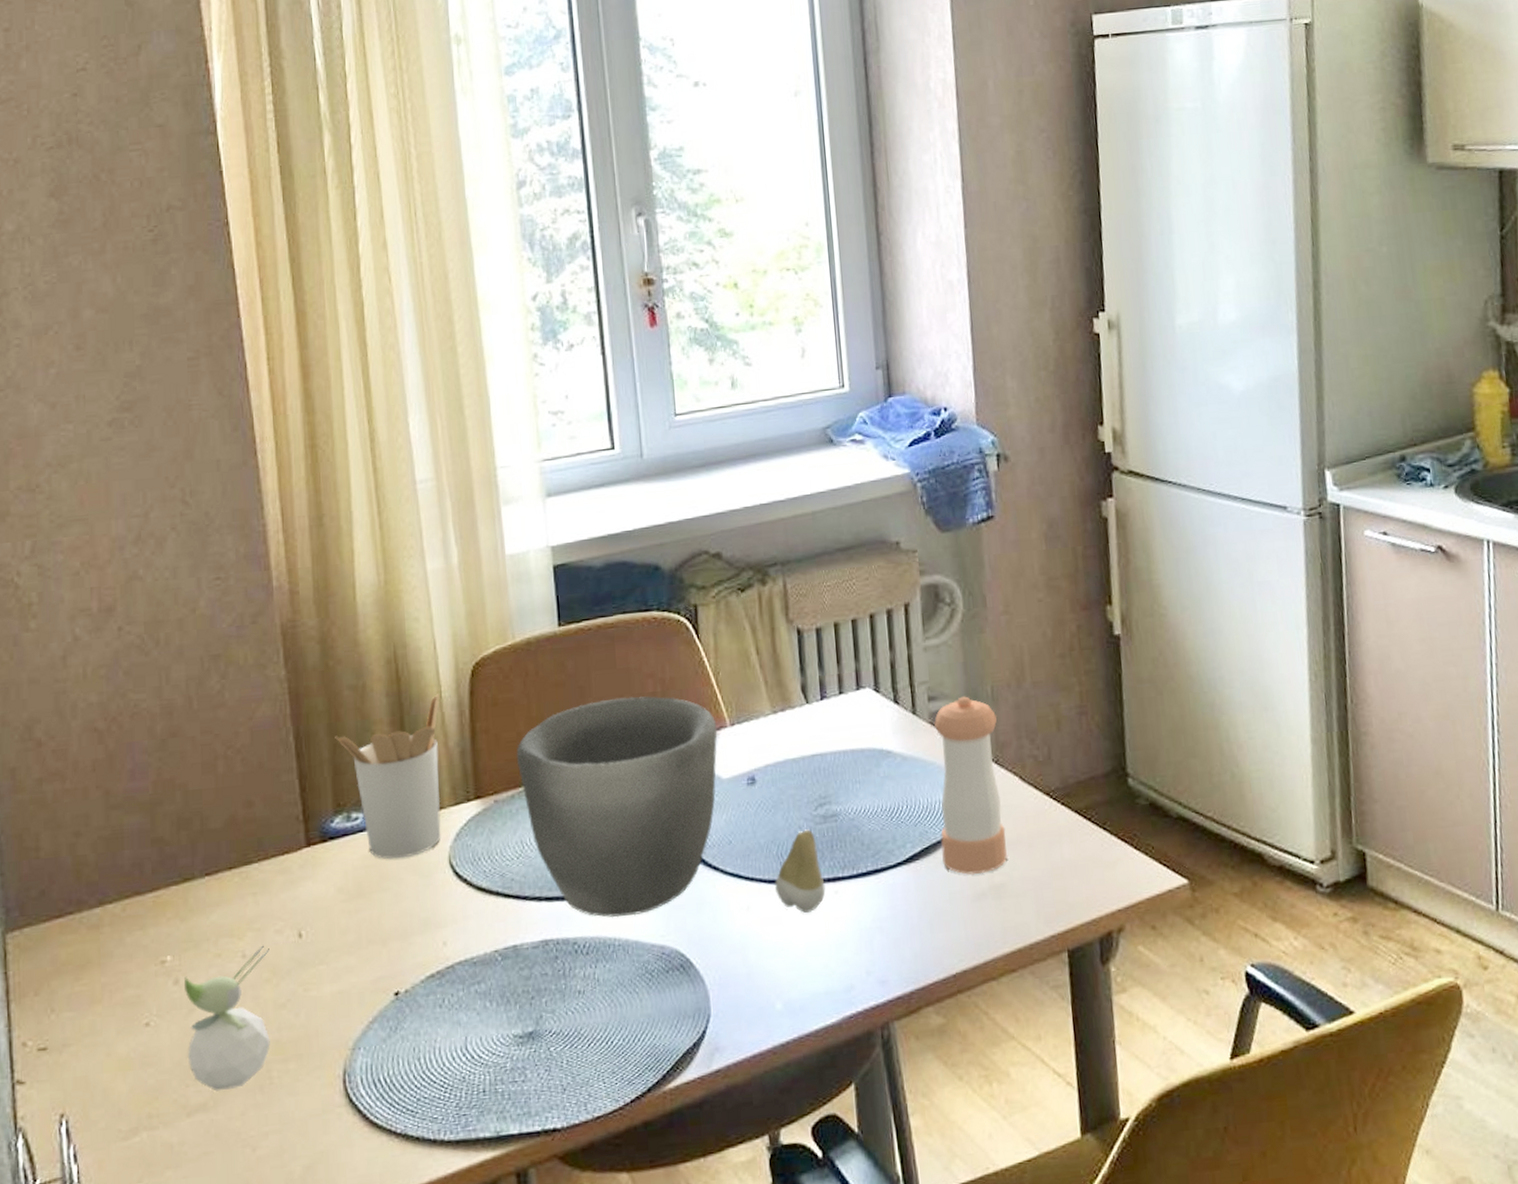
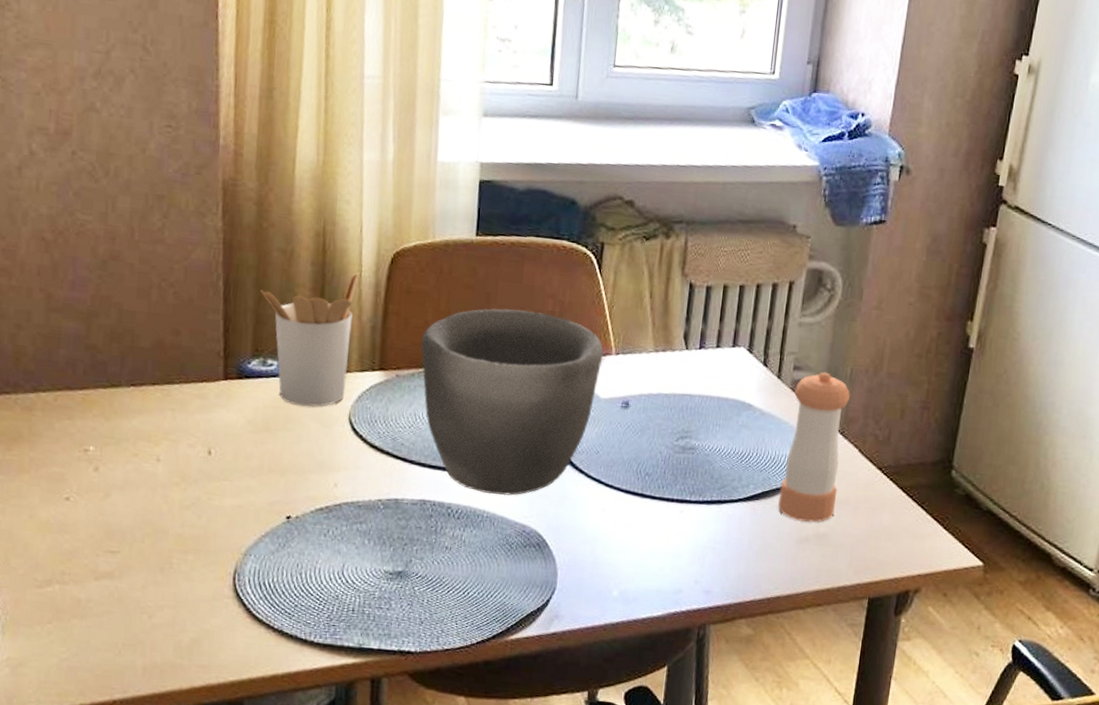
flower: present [184,945,271,1092] -> none [100,454,181,566]
tooth: present [775,829,826,913] -> none [630,455,674,524]

